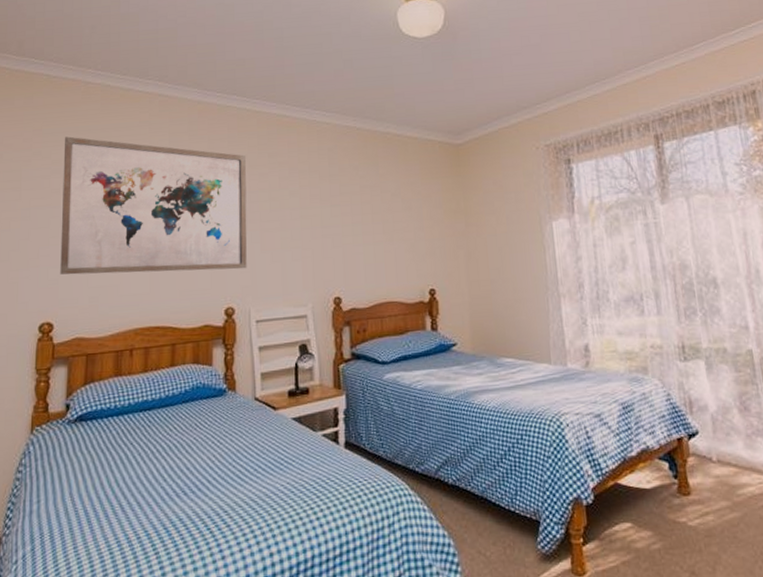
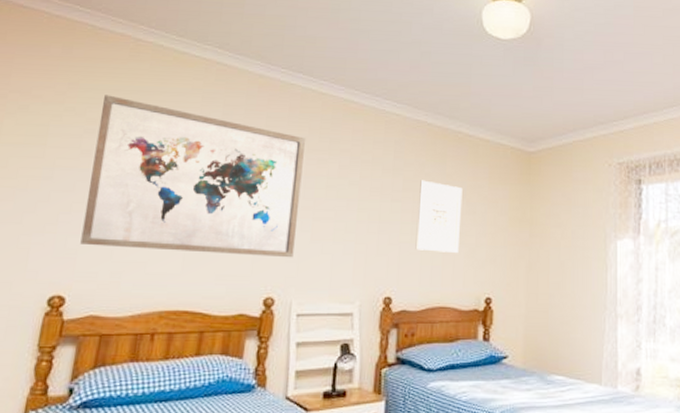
wall art: none [356,183,399,250] -> present [415,180,463,253]

